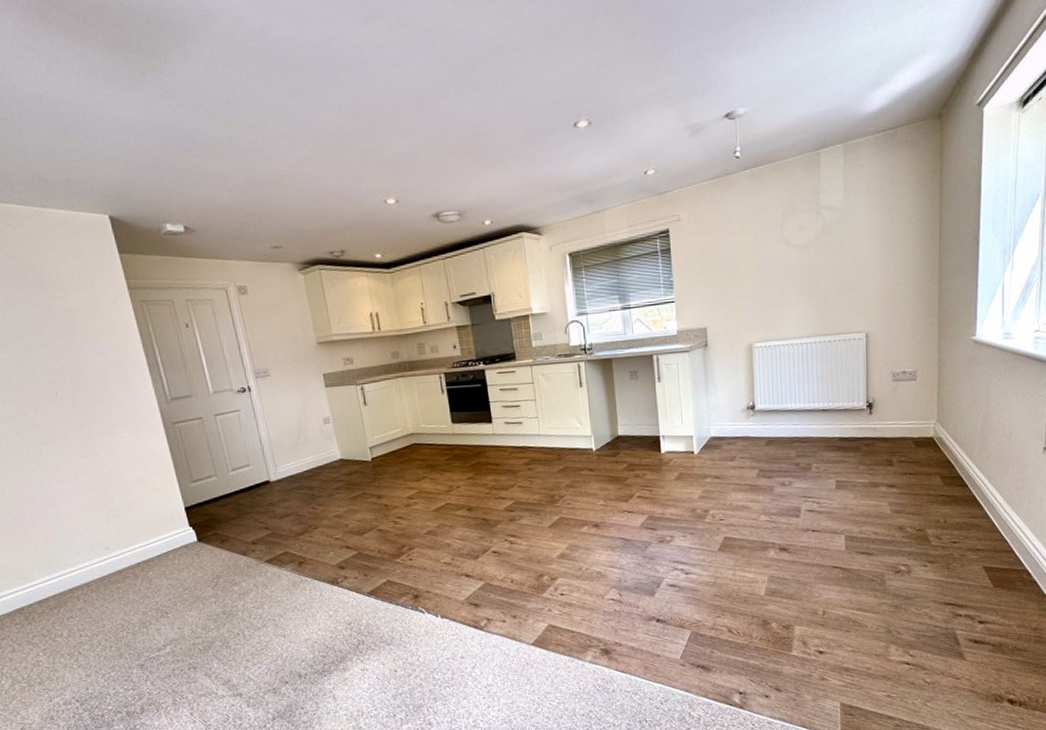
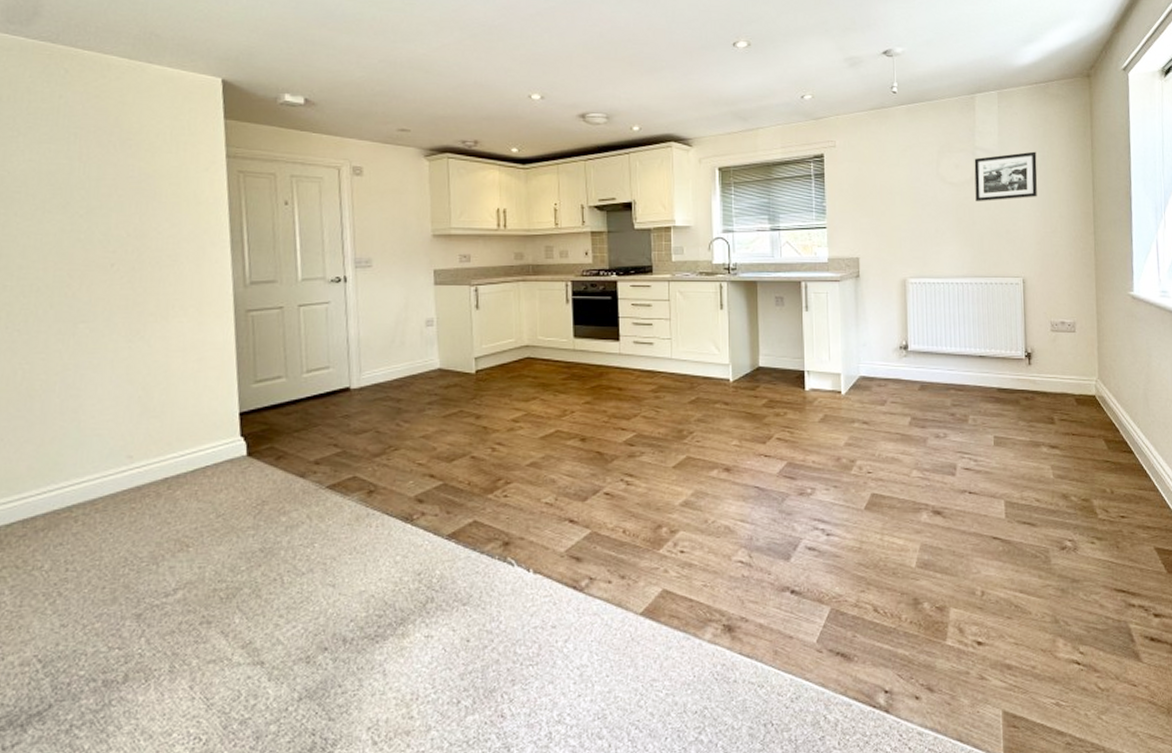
picture frame: none [818,204,883,261] -> present [974,151,1038,201]

